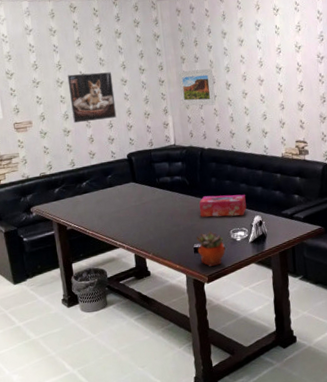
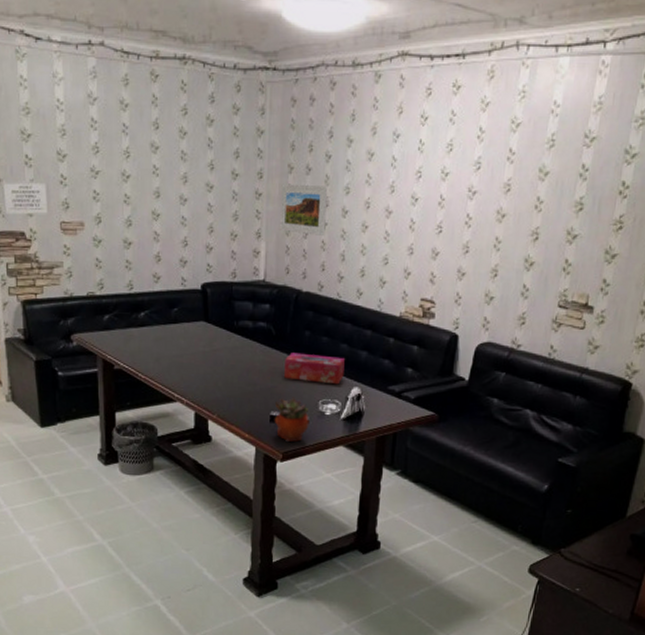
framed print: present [67,72,117,124] -> none [136,167,195,234]

